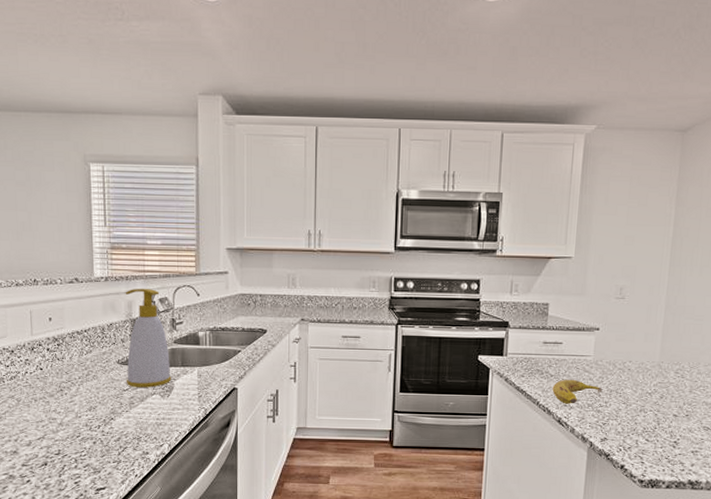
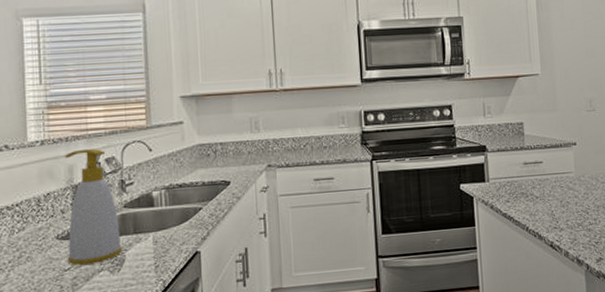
fruit: present [552,379,603,404] -> none [539,198,590,226]

